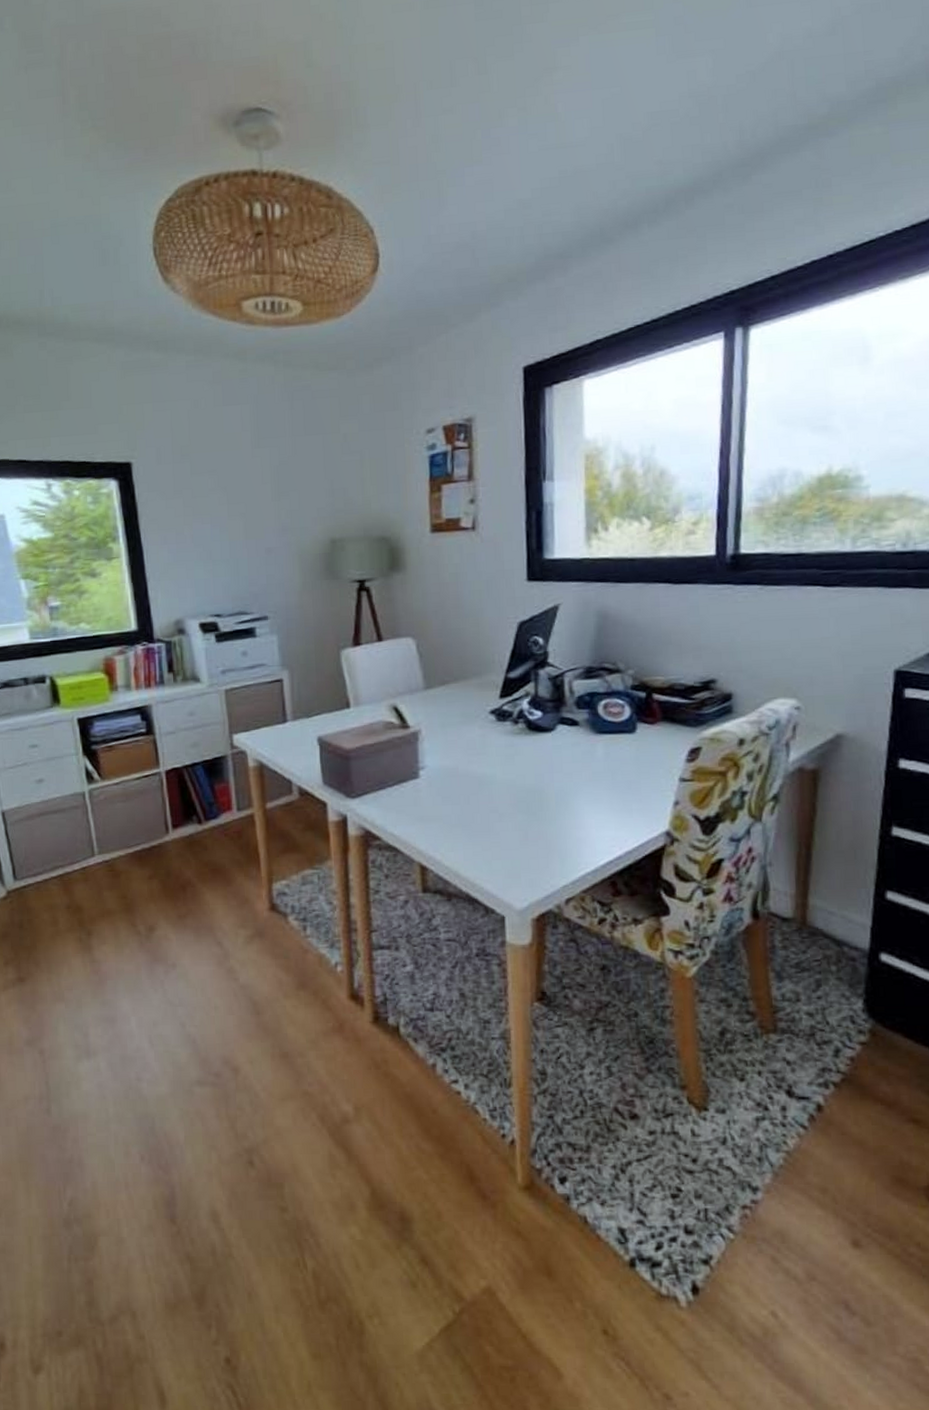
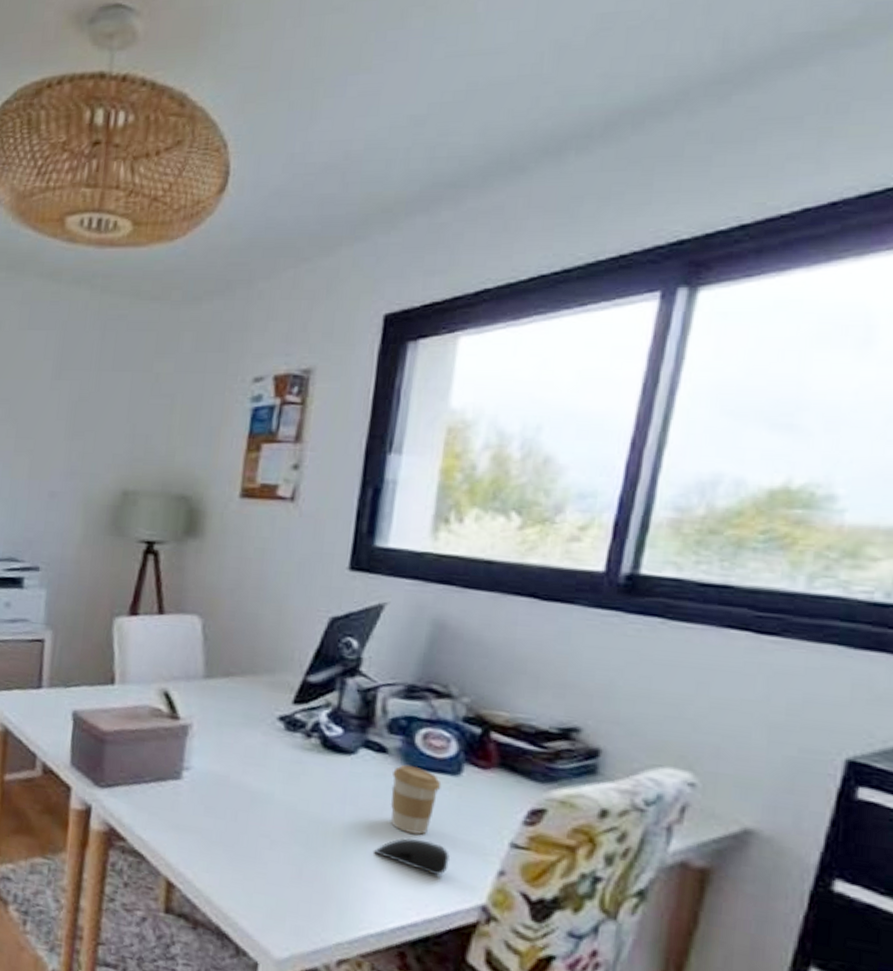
computer mouse: none [579,789,637,816] -> present [373,837,450,875]
coffee cup: none [585,731,623,786] -> present [390,764,442,835]

